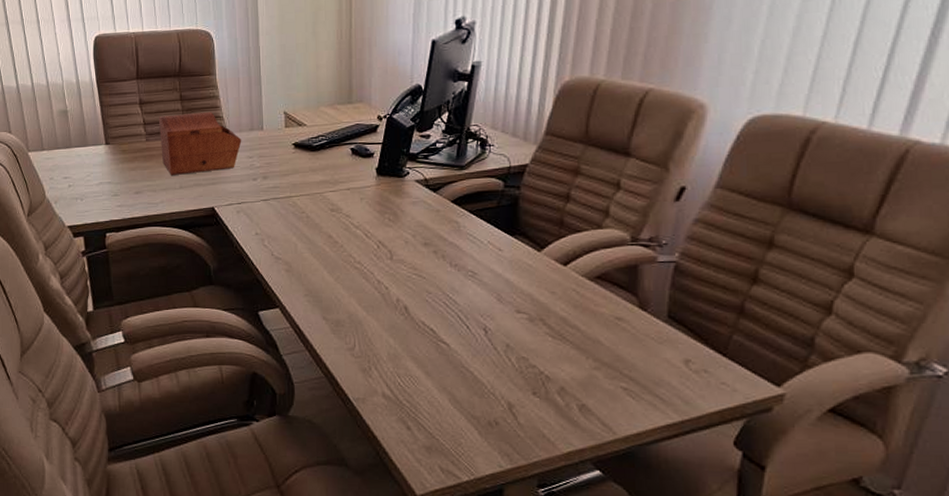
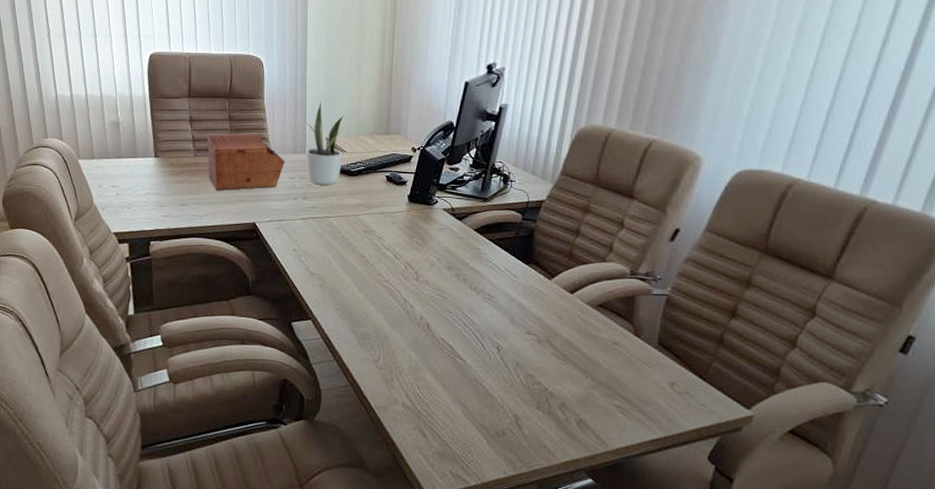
potted plant: none [263,72,303,163] -> present [306,100,344,185]

